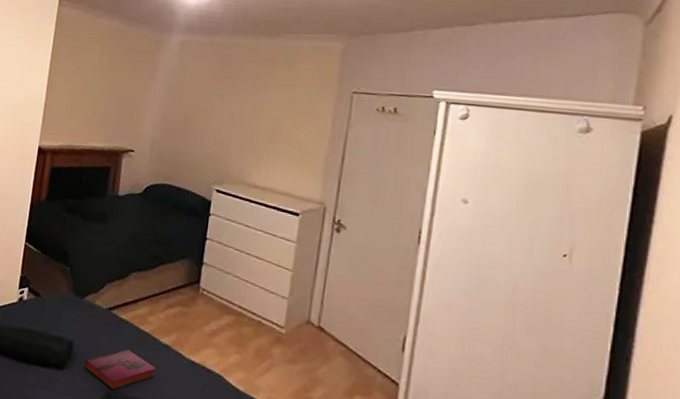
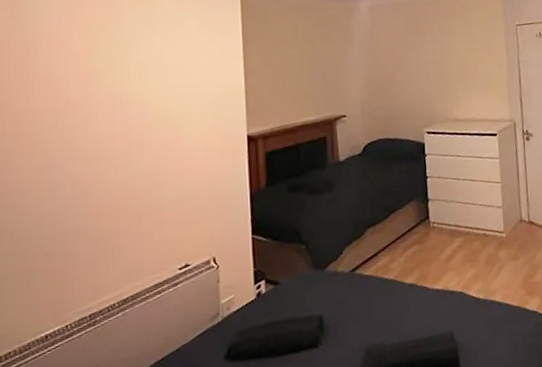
hardback book: present [84,348,156,390] -> none [338,301,407,346]

